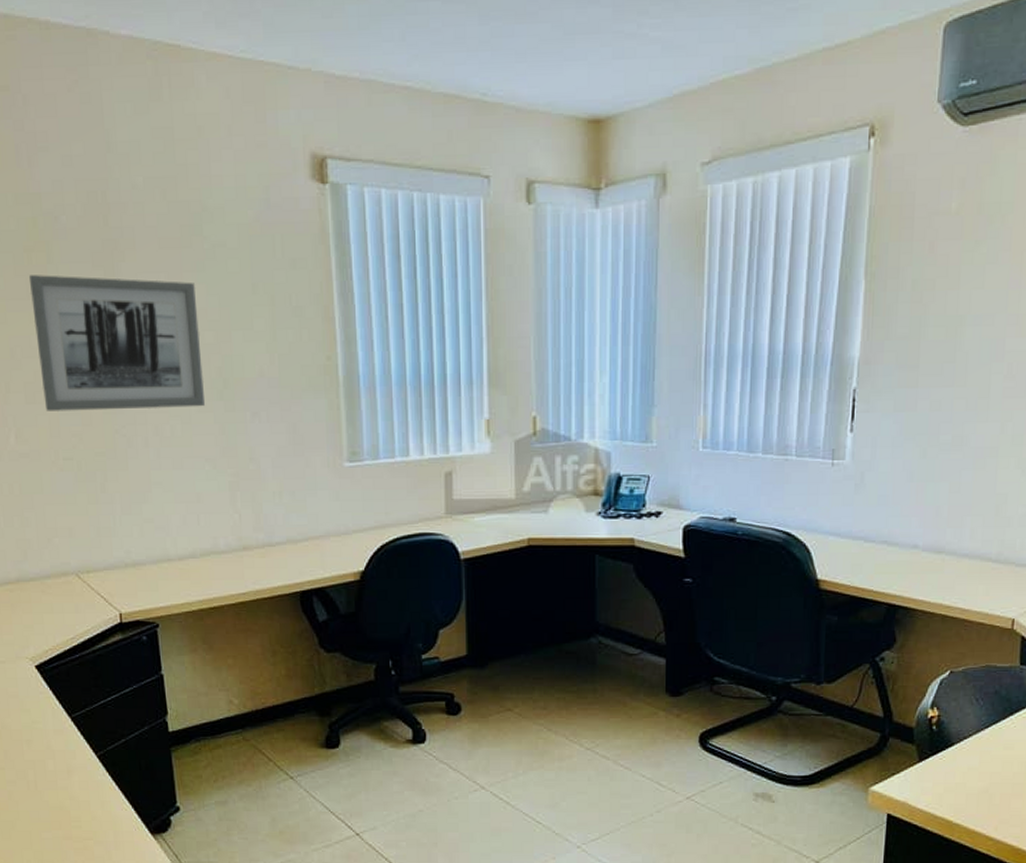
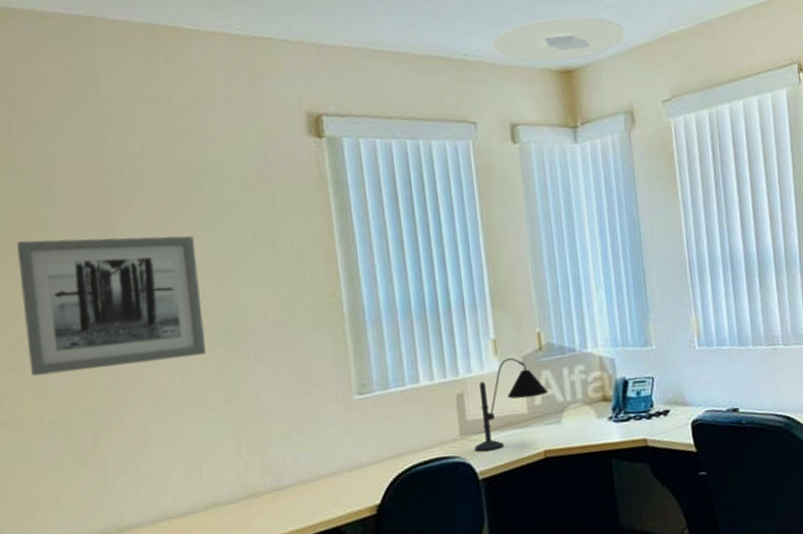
desk lamp: none [458,441,538,532] -> present [474,358,548,452]
ceiling light: none [515,52,670,108] -> present [492,16,626,62]

